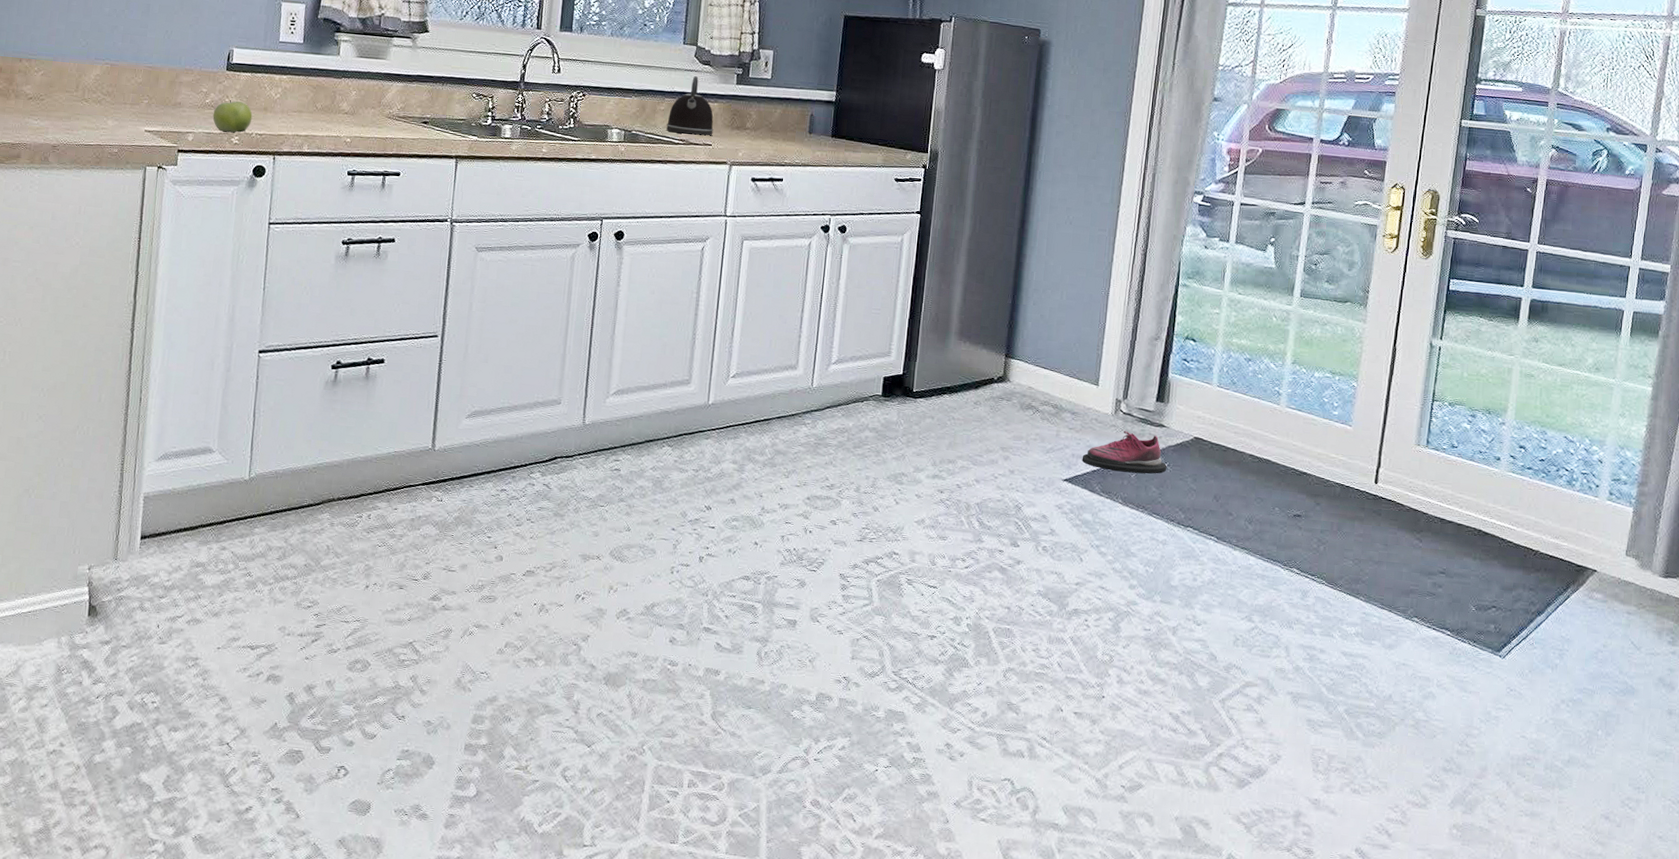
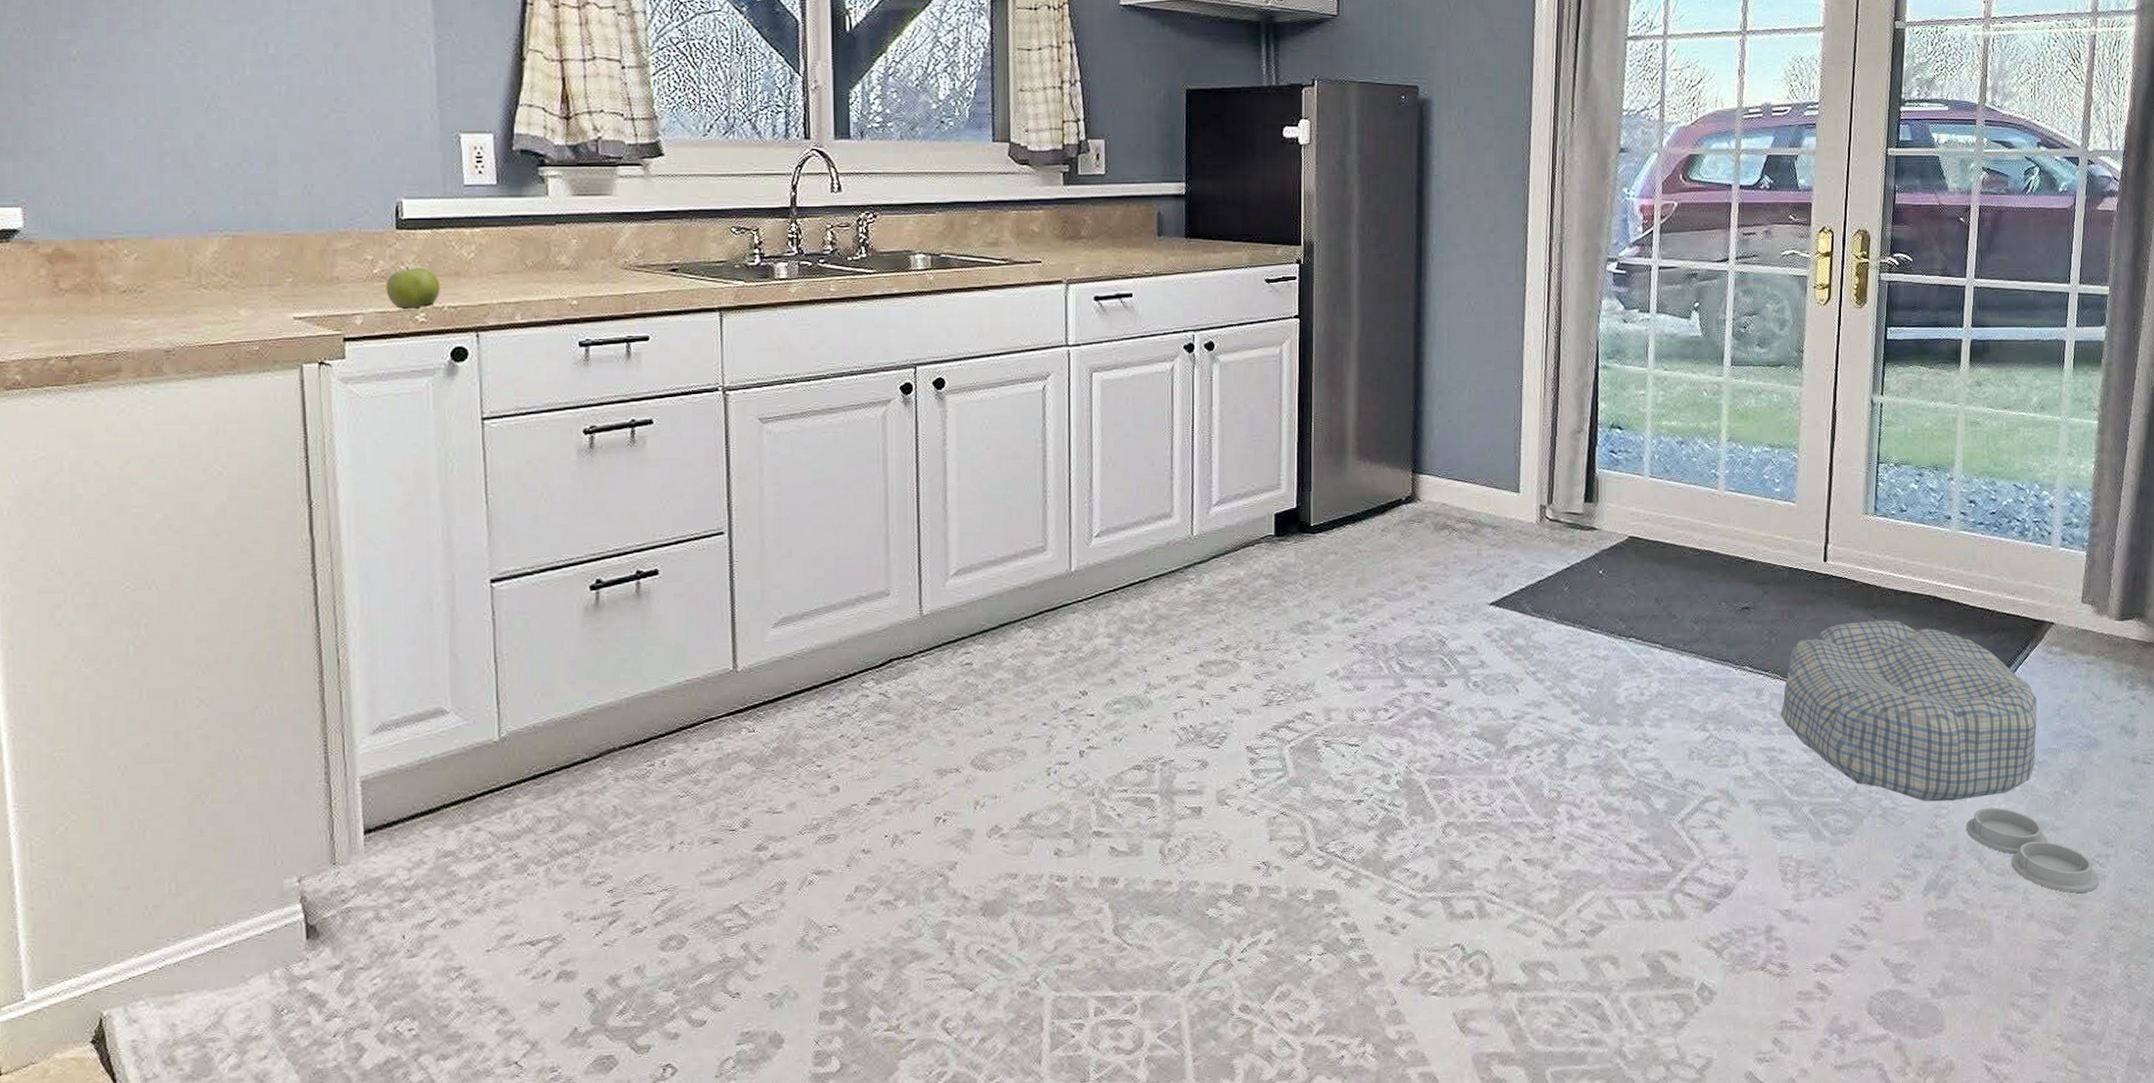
kettle: present [666,75,714,136] -> none [982,178,1041,253]
athletic shoe: present [1082,430,1167,474] -> none [1508,539,1602,586]
dog bed: none [1322,542,1575,724] -> present [1780,619,2038,802]
pet bowl: none [1496,734,1628,832] -> present [1966,807,2099,893]

